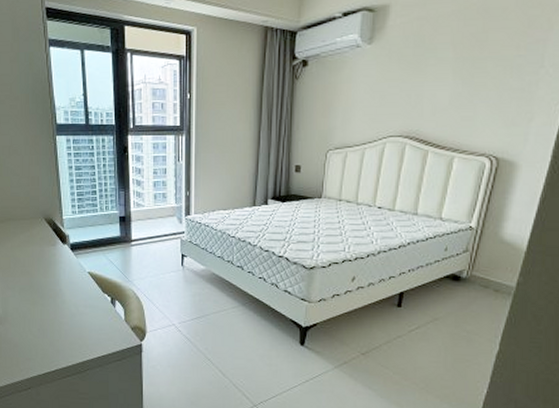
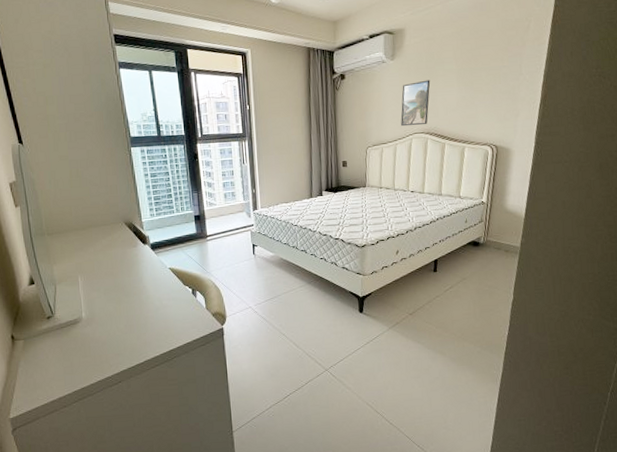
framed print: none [373,70,417,127] -> present [400,80,431,127]

